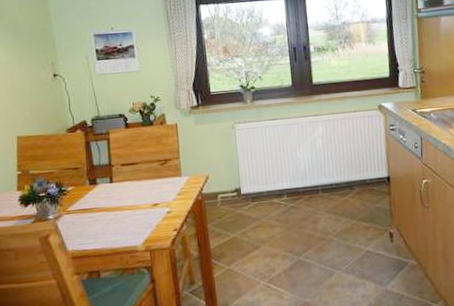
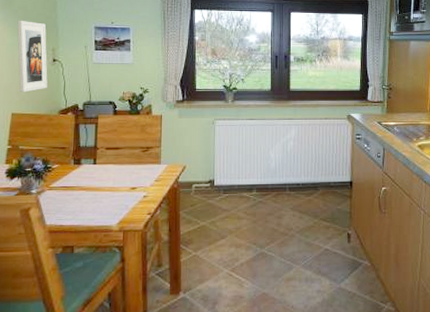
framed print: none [10,35,51,114] -> present [17,20,48,93]

